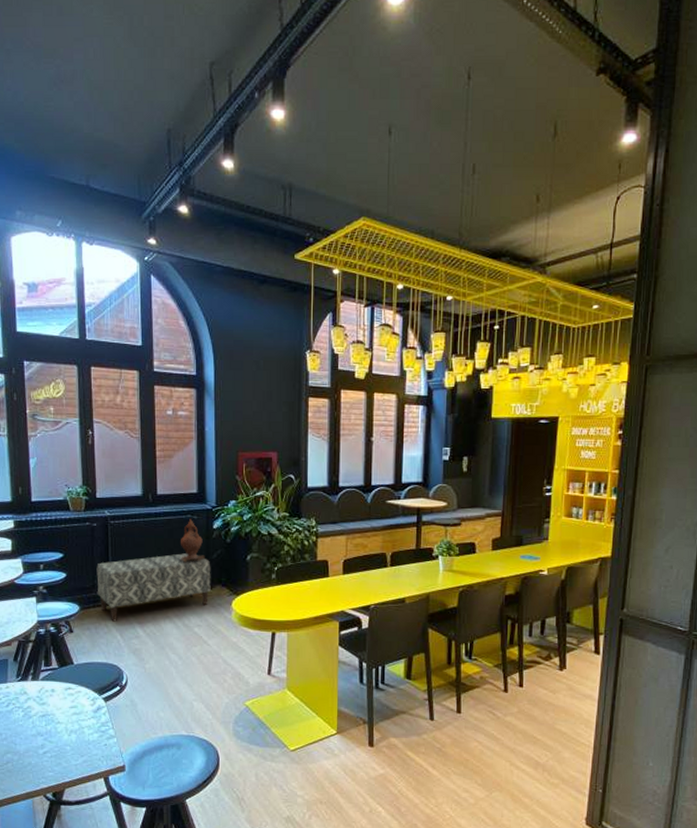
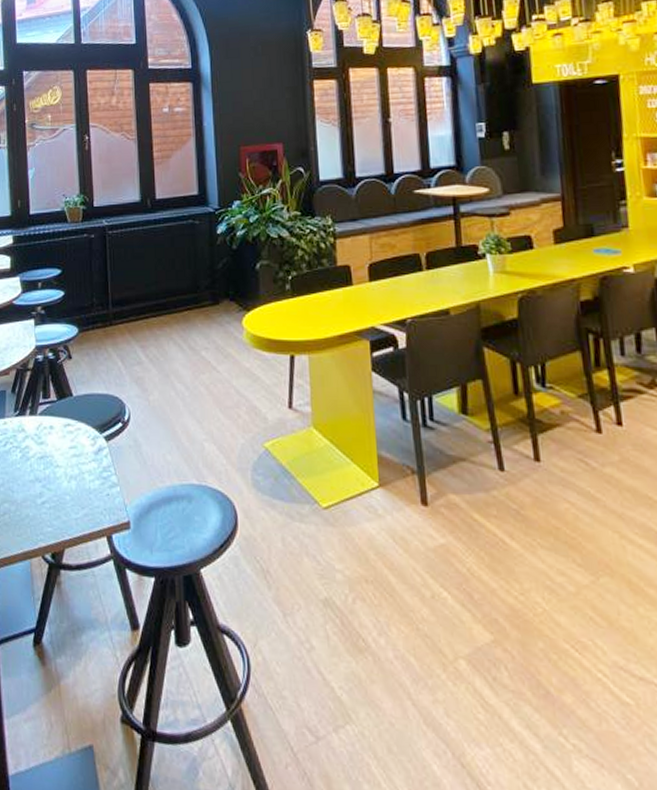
bench: present [96,553,211,622] -> none [95,264,218,345]
lidded ewer: present [180,518,205,563] -> none [182,223,210,275]

